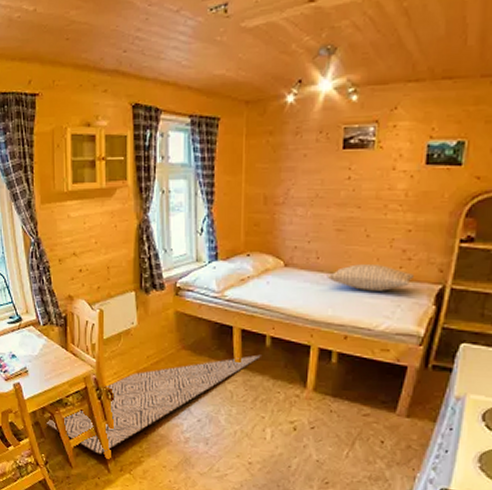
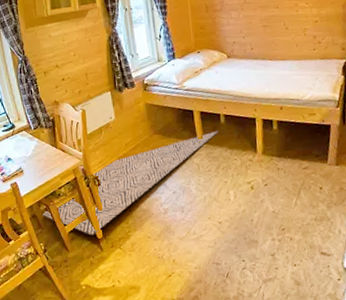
pillow: present [327,264,414,291] -> none [261,49,324,70]

